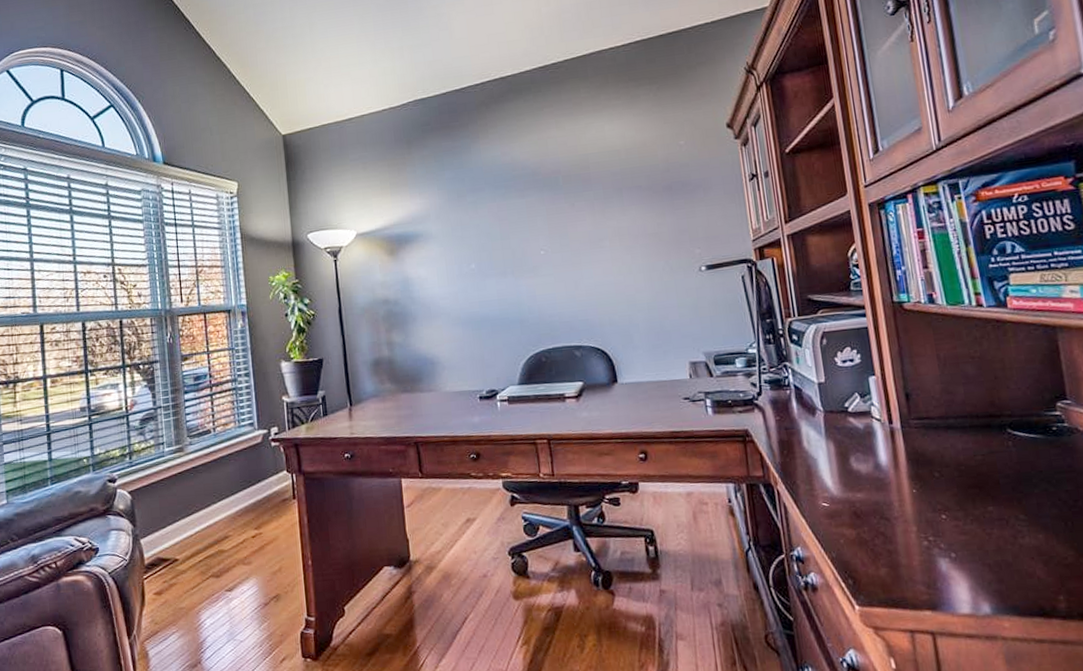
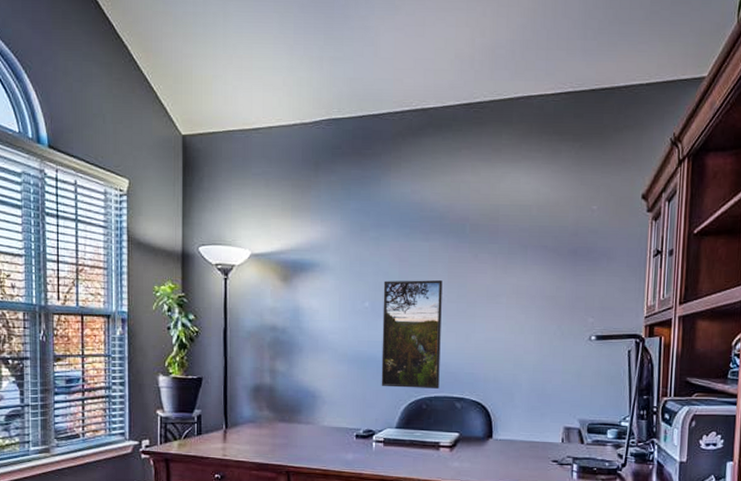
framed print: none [486,233,556,345] -> present [381,280,443,389]

